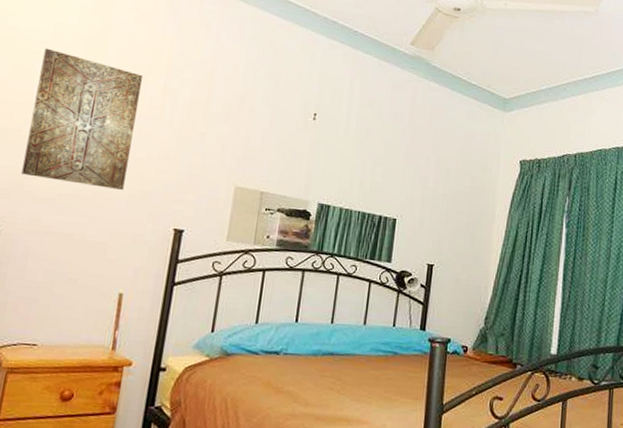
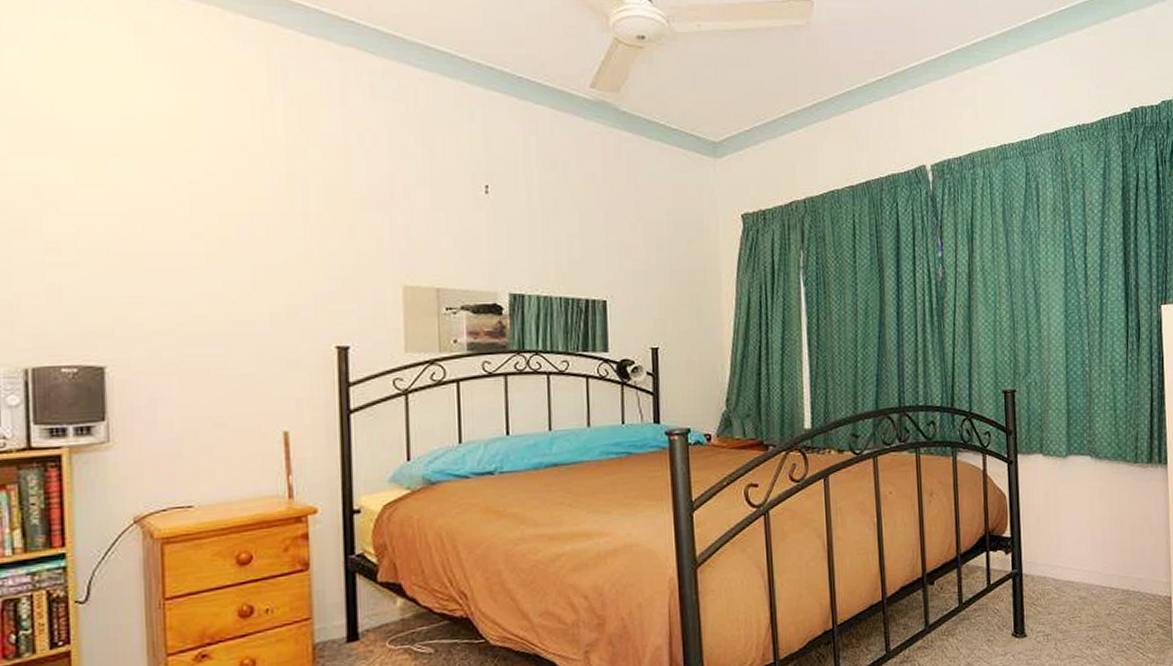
wall art: present [21,48,143,191] -> none [116,139,261,309]

